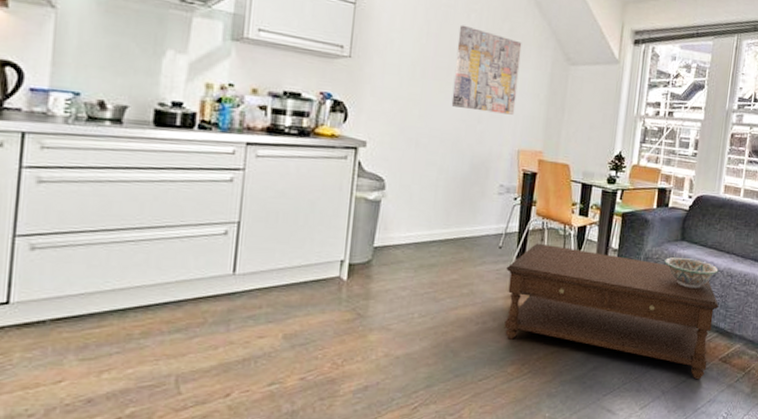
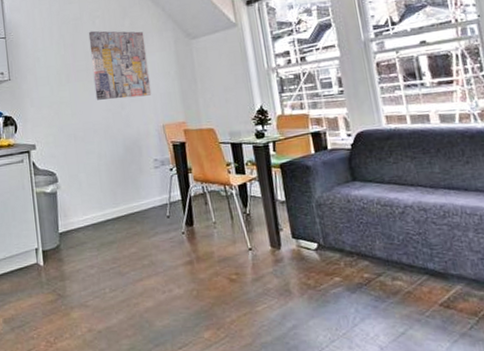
coffee table: present [504,243,719,380] -> none [179,207,427,331]
decorative bowl: present [664,257,719,289] -> none [340,198,407,230]

